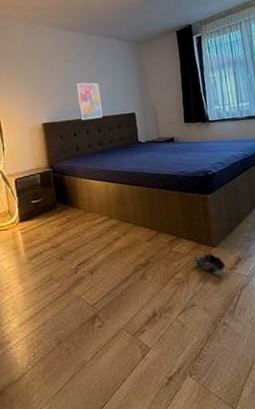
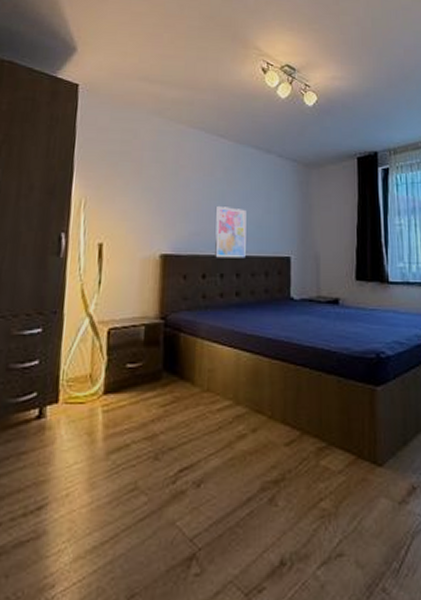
shoe: present [195,250,225,272] -> none [350,469,392,504]

